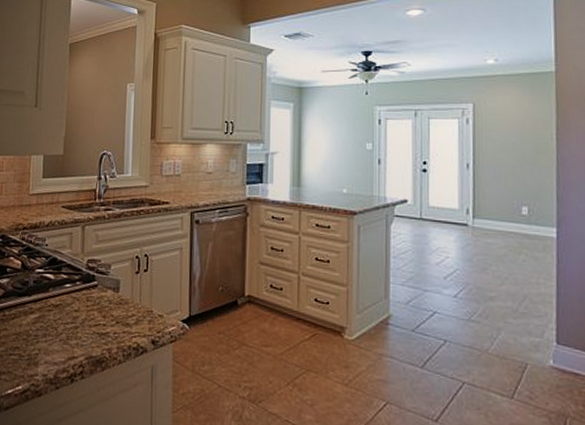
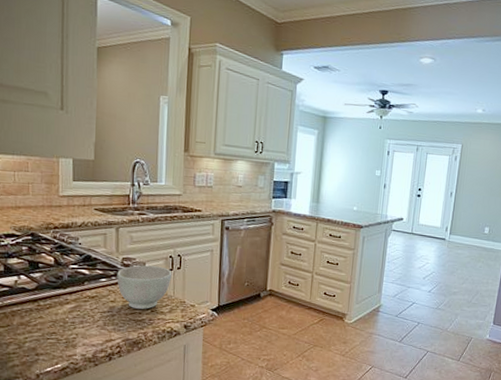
bowl: none [81,267,139,320] -> present [117,265,172,309]

